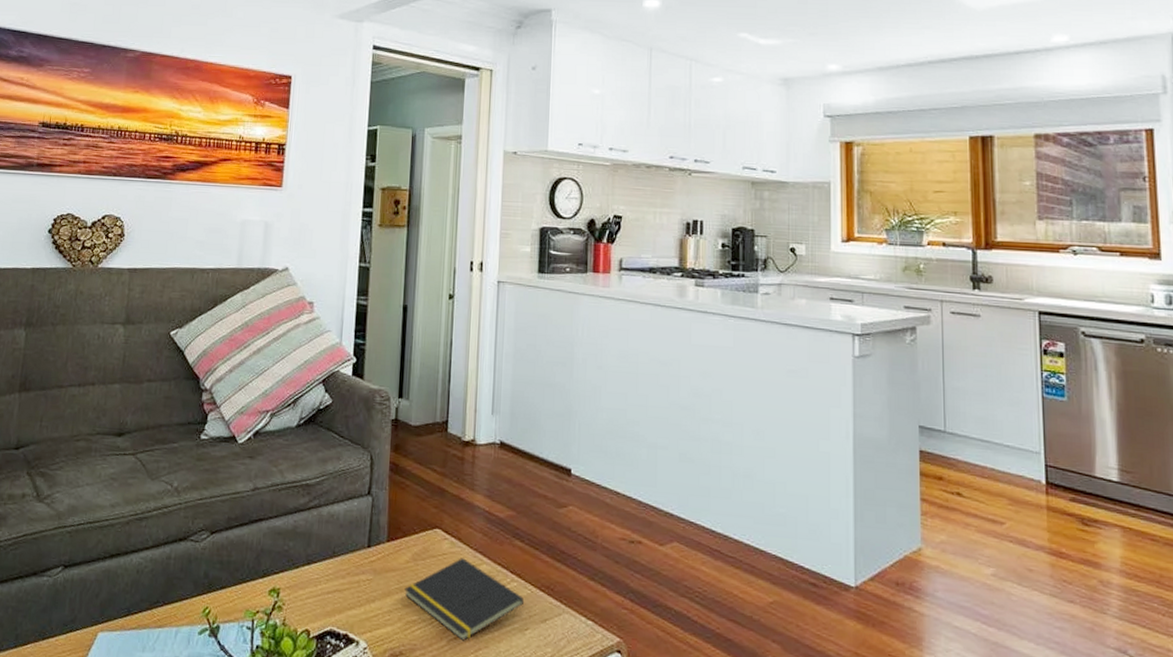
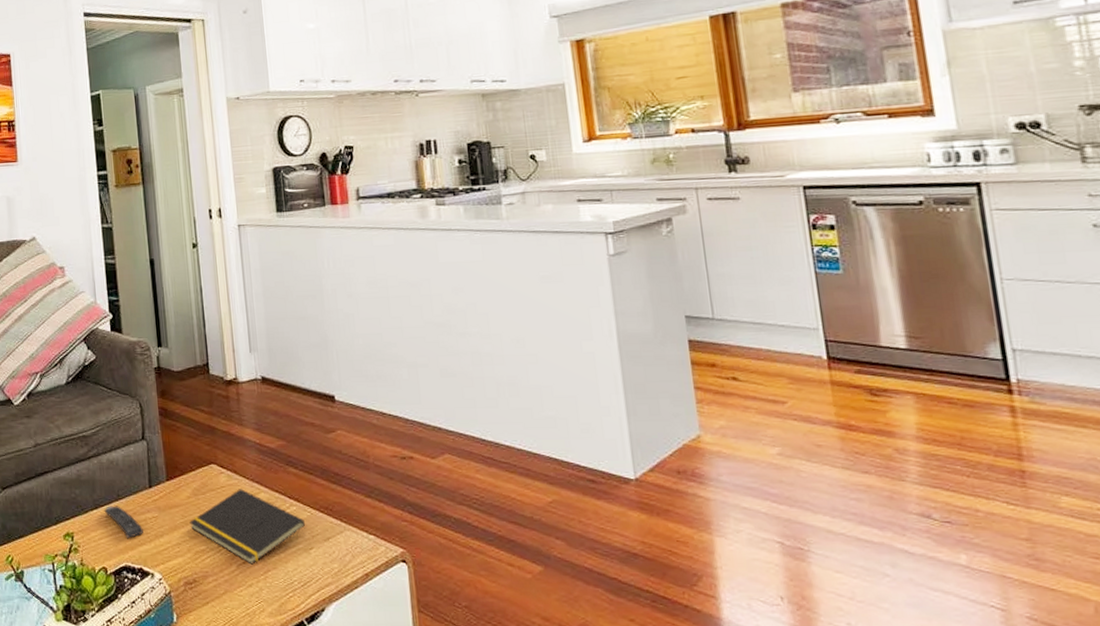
remote control: none [316,562,355,600] -> present [104,506,143,538]

